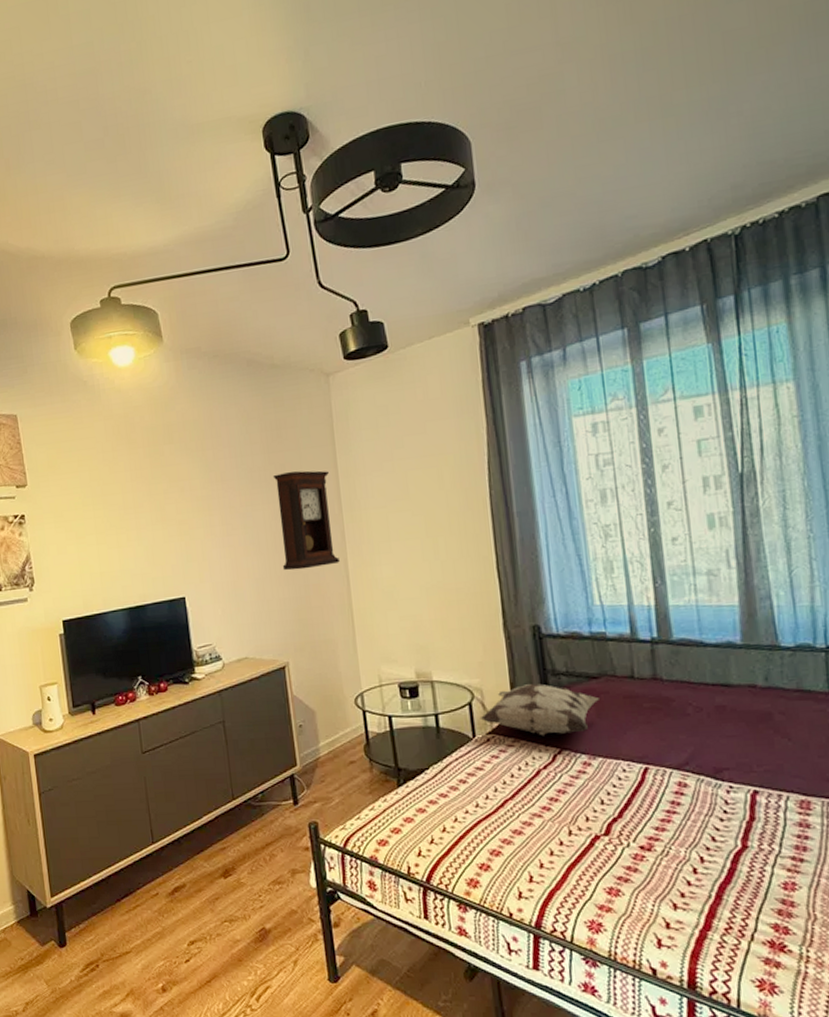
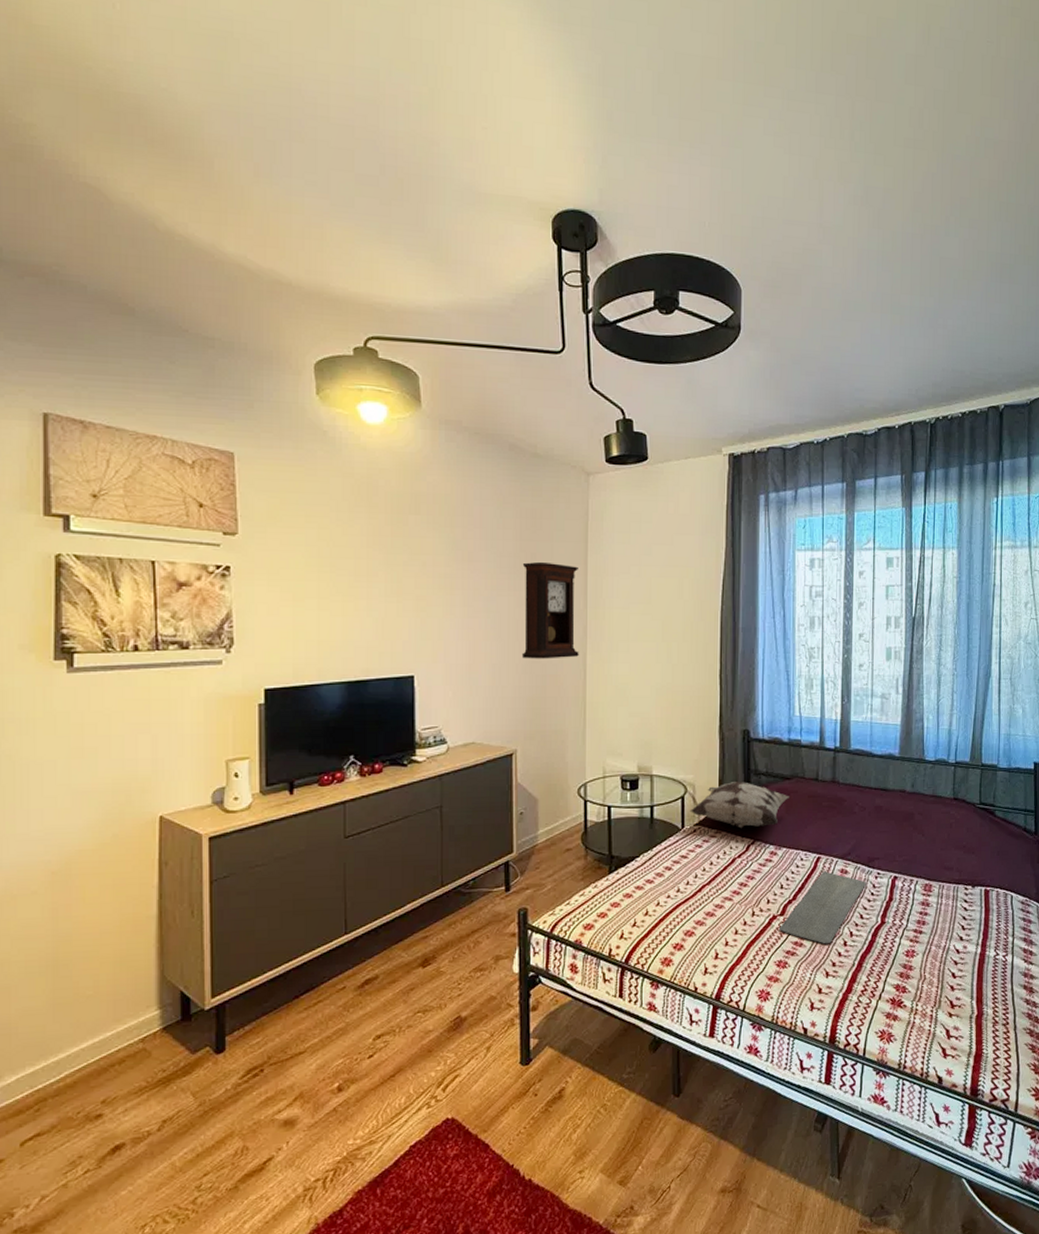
bath mat: none [605,783,715,869] -> present [779,870,866,943]

